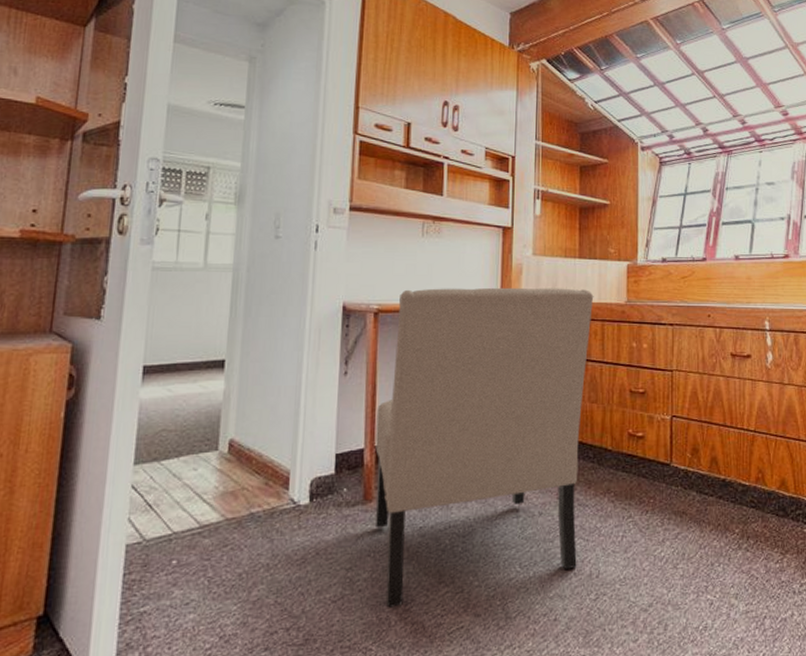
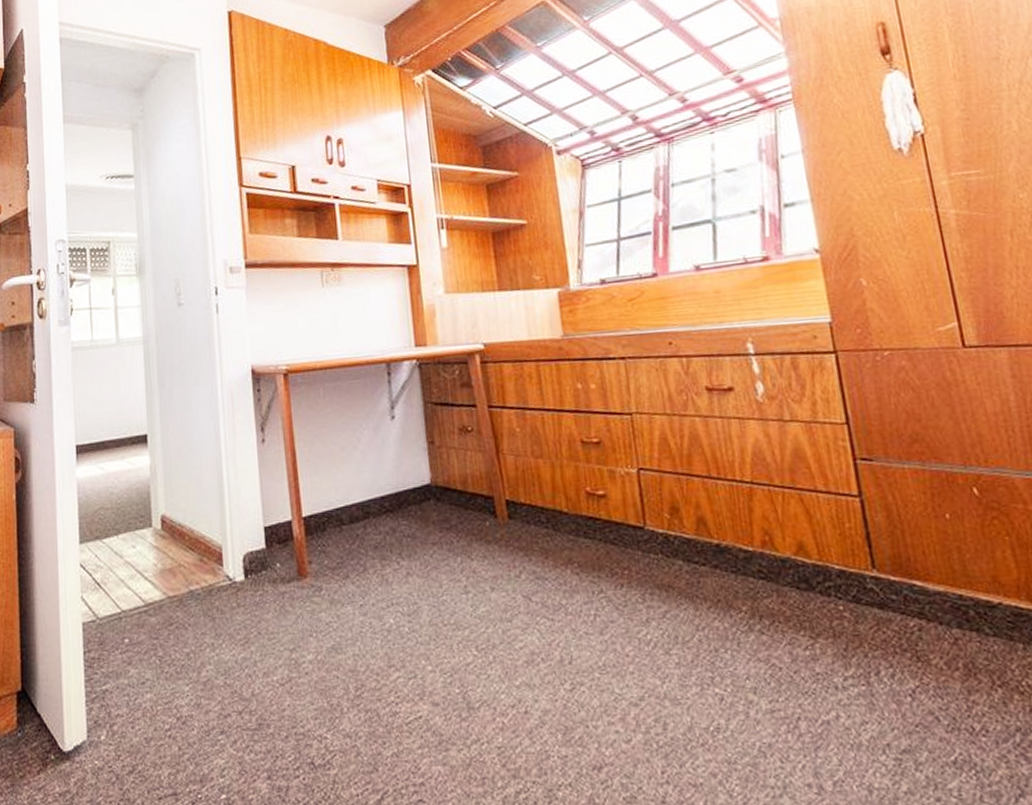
chair: present [374,287,594,608] -> none [300,326,544,693]

